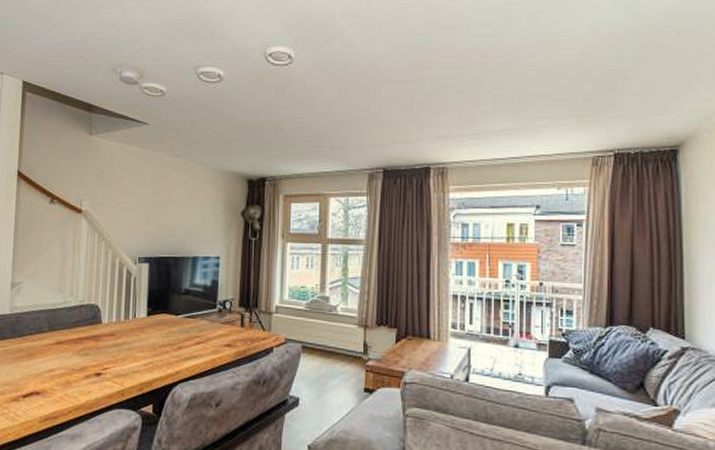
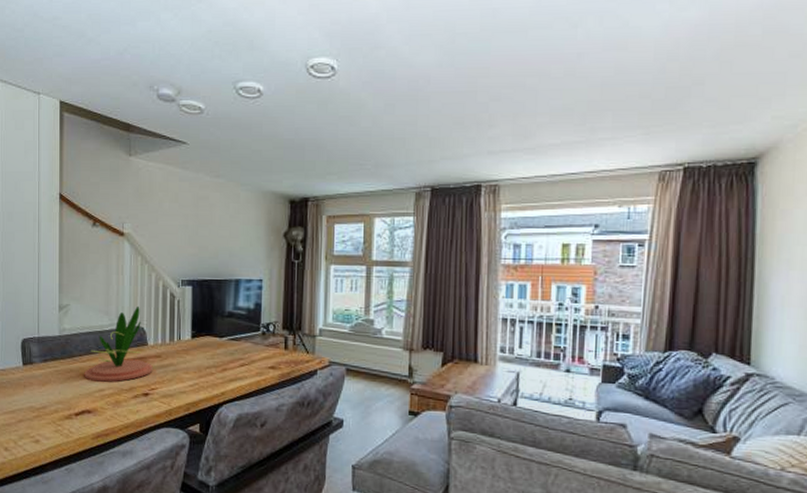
plant: none [34,283,106,362] -> present [84,305,153,382]

